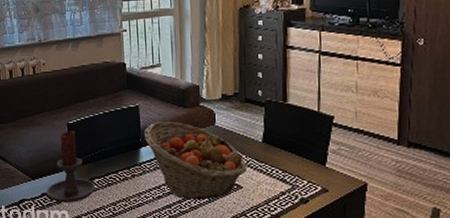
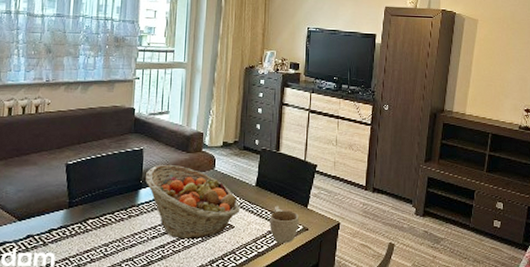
candle holder: present [47,131,95,203] -> none [33,171,88,245]
cup: none [281,164,317,206] -> present [269,205,299,243]

